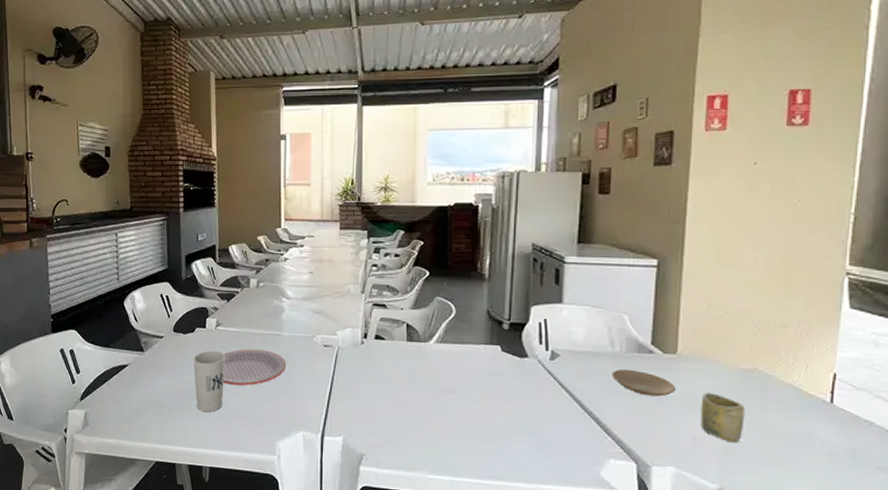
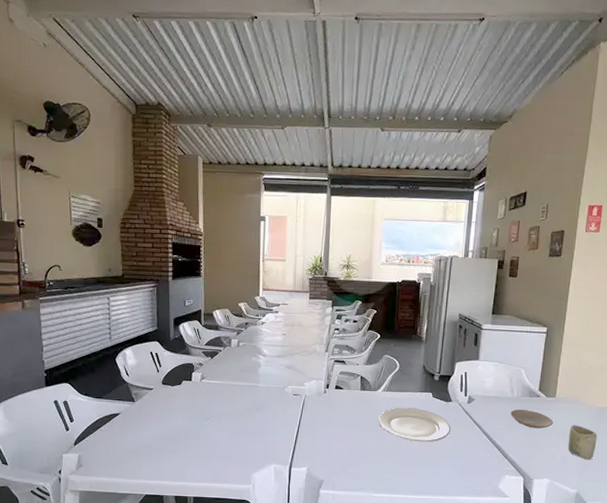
cup: present [193,350,226,413] -> none [180,400,209,452]
plate: present [223,349,287,386] -> none [206,398,262,429]
plate: none [430,363,529,410] -> present [378,407,451,442]

